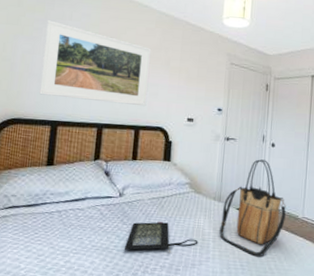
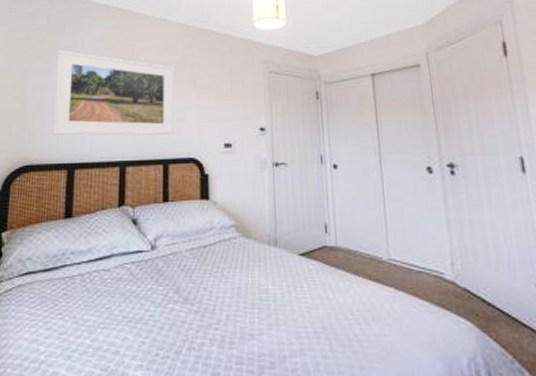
clutch bag: present [124,222,198,253] -> none [162,279,255,320]
tote bag: present [219,159,286,257] -> none [280,186,366,319]

